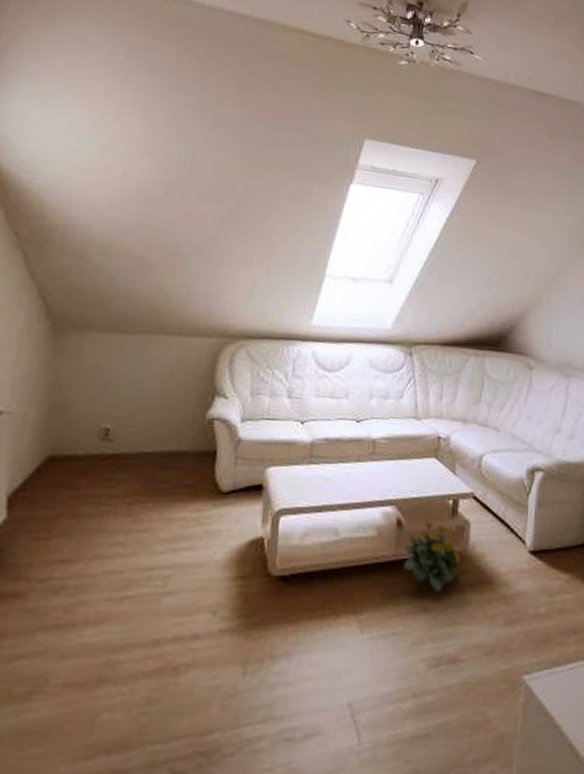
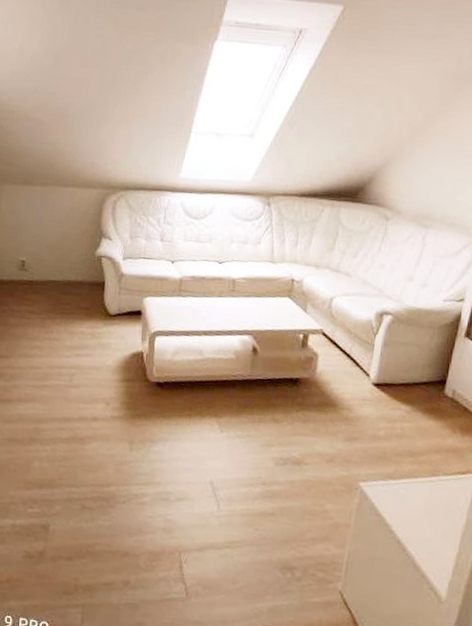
flowering plant: present [403,521,461,591] -> none [257,350,308,408]

